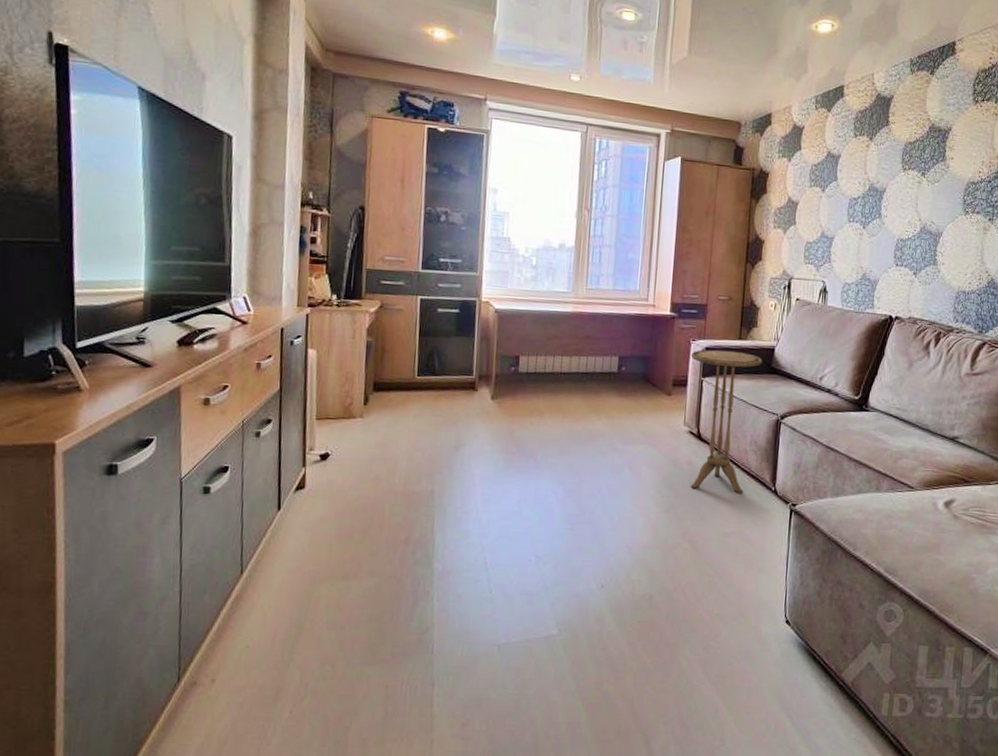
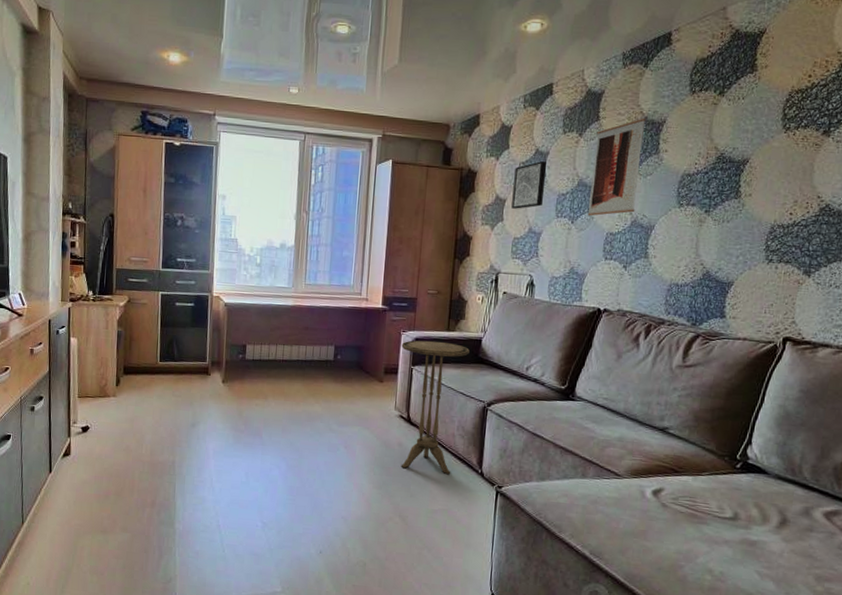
wall art: none [804,164,839,213] -> present [511,161,548,209]
wall art: none [878,124,933,222] -> present [587,118,646,216]

